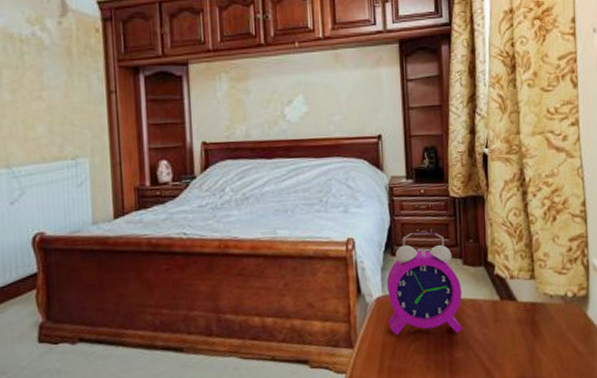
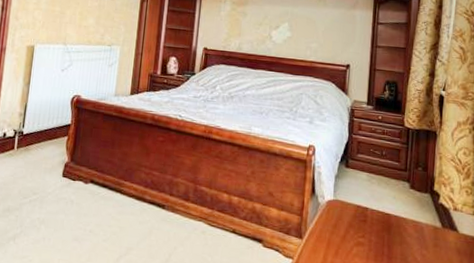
alarm clock: present [386,232,463,335] -> none [335,151,407,248]

